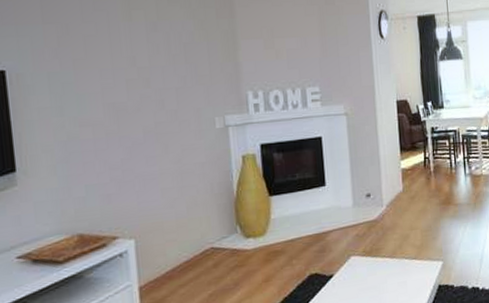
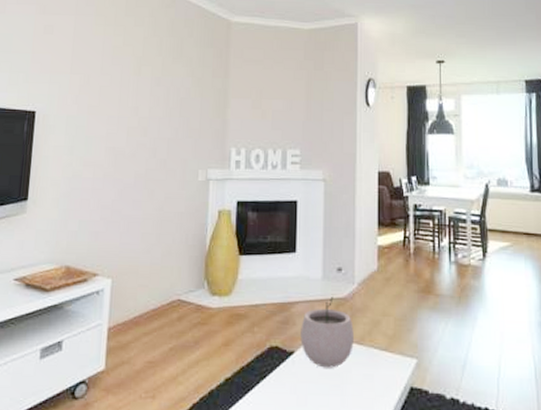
plant pot: none [337,219,387,284] -> present [300,296,354,368]

